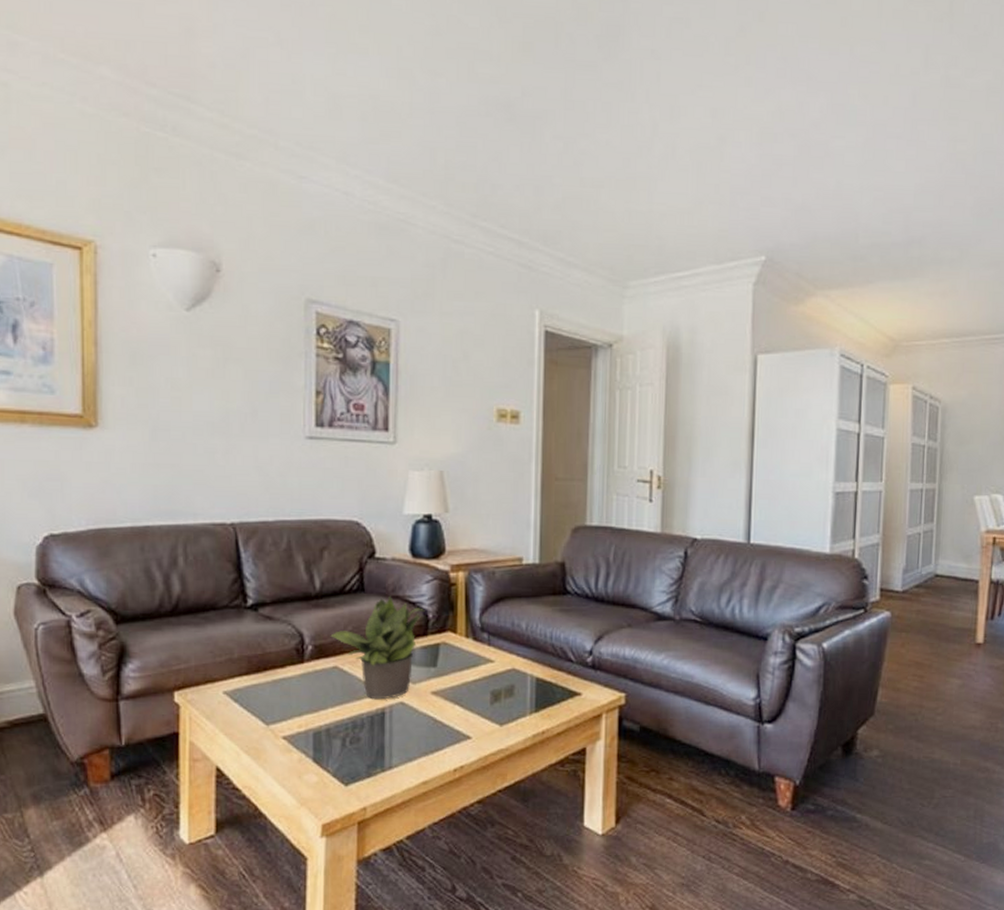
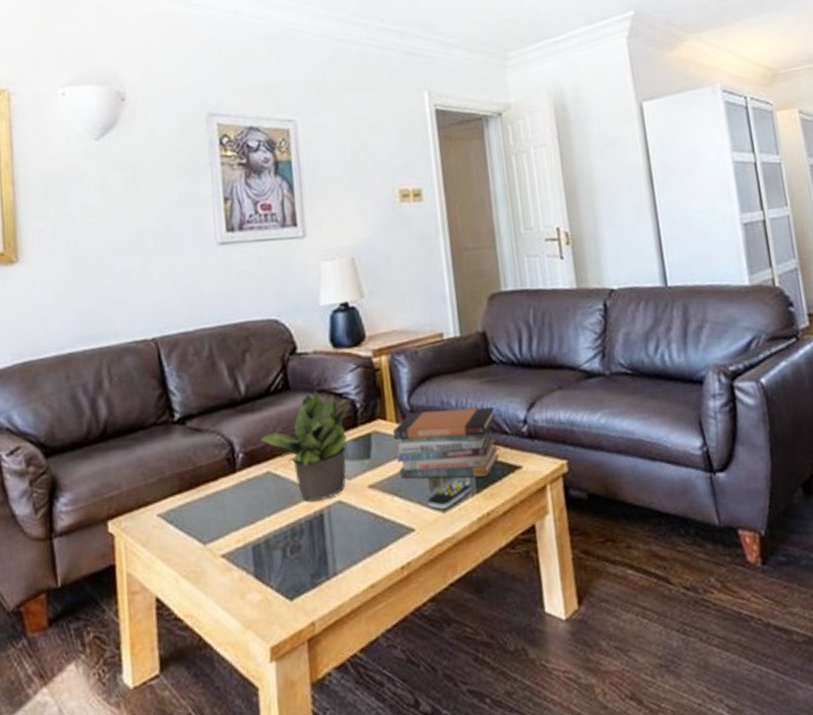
book stack: none [461,629,564,699] -> present [392,407,500,479]
remote control: none [487,699,530,723] -> present [427,480,472,510]

